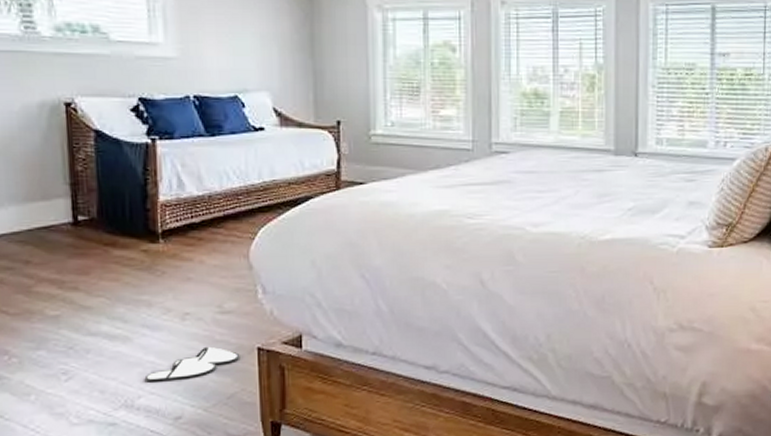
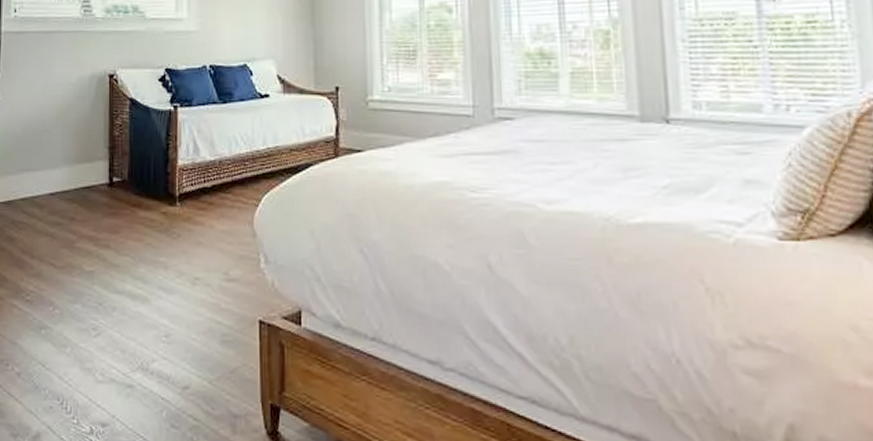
slippers: present [144,346,240,383] -> none [158,314,243,348]

